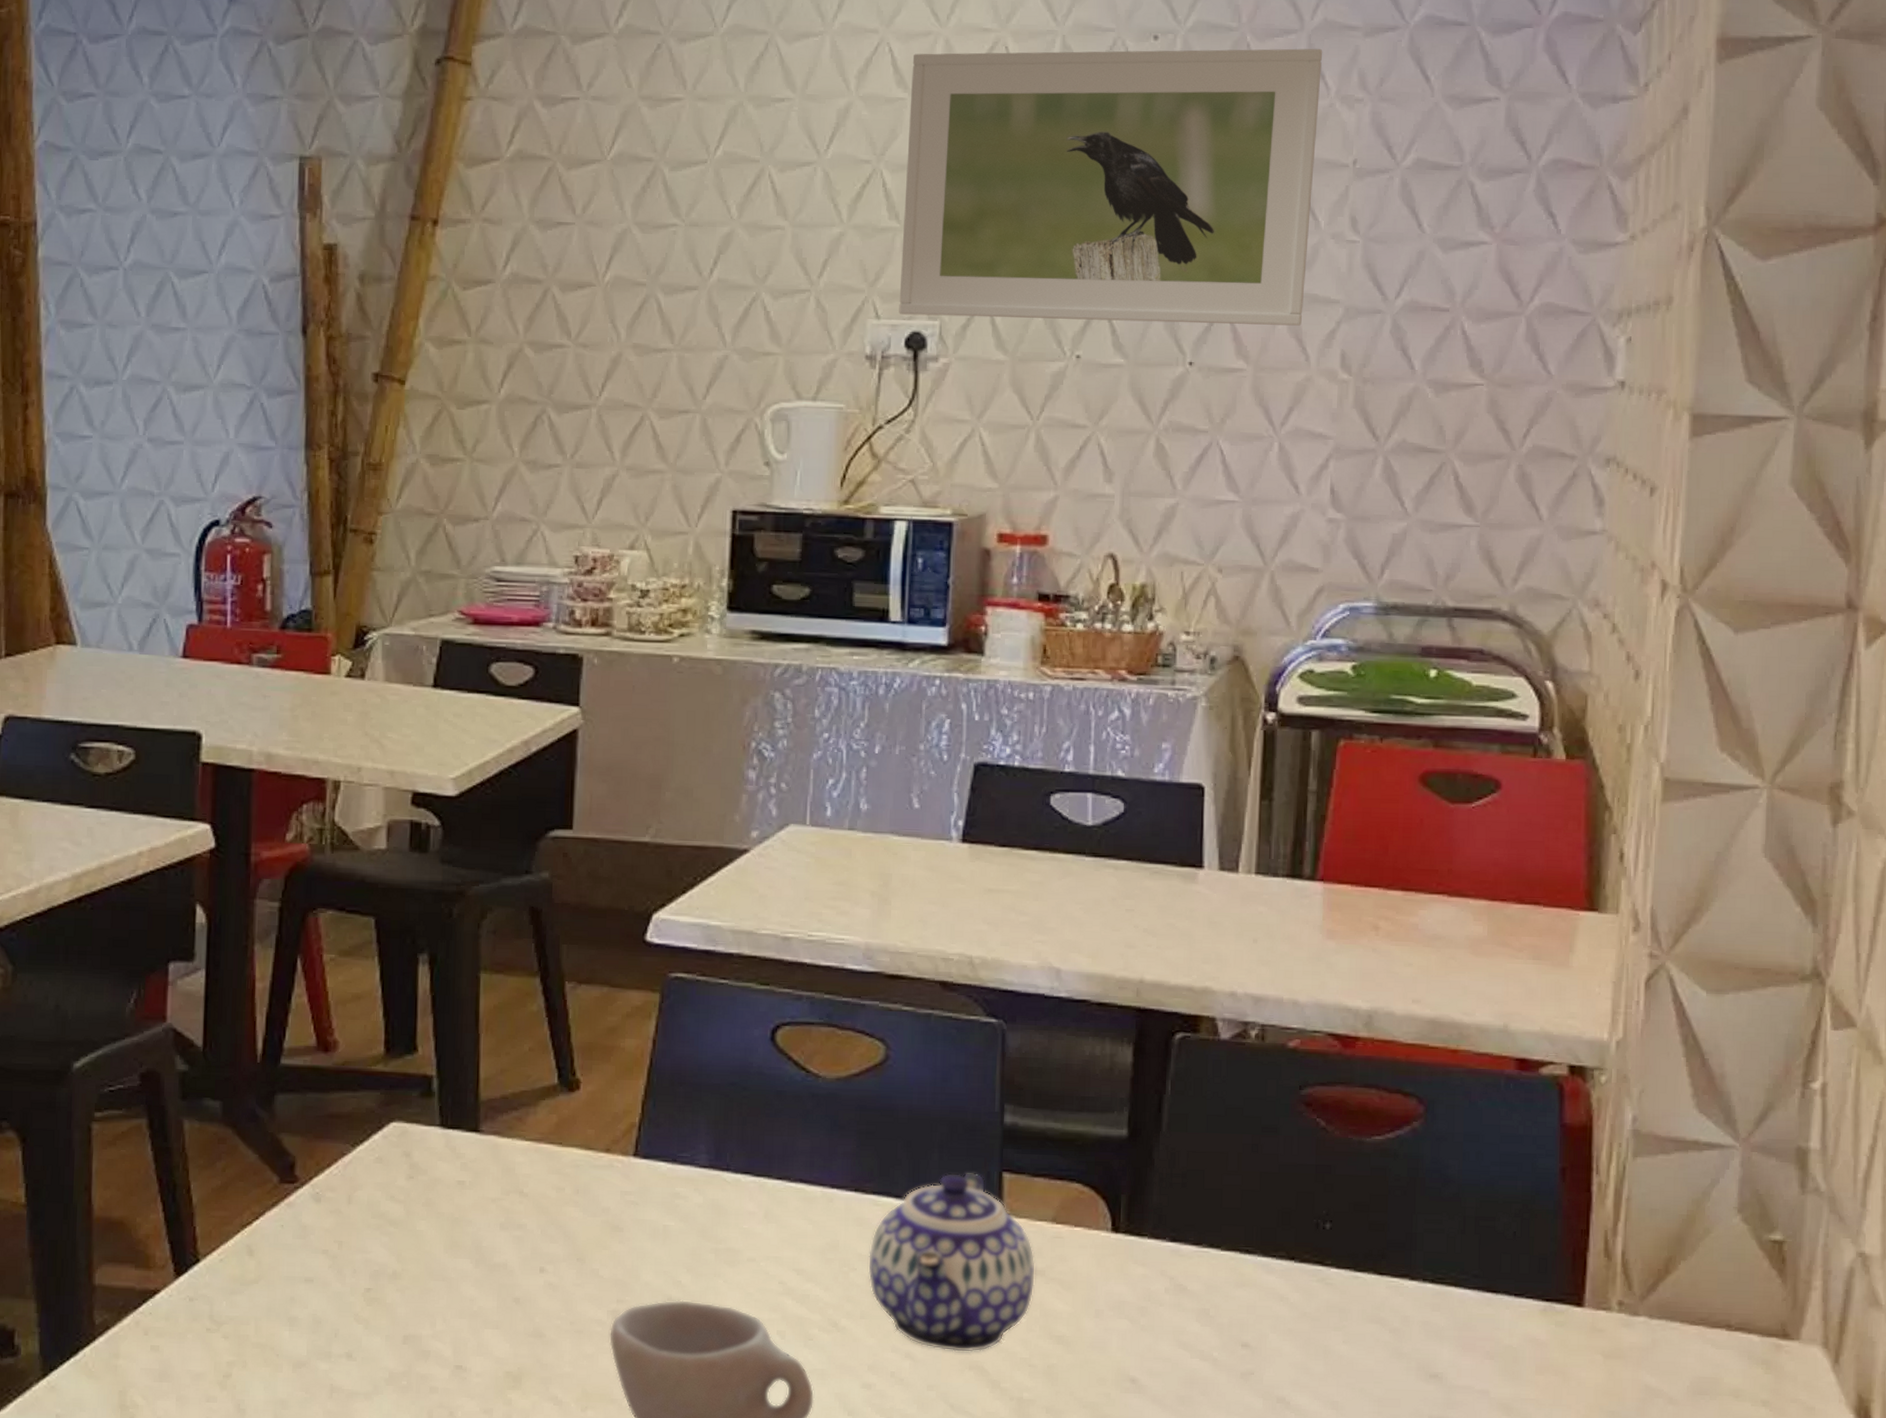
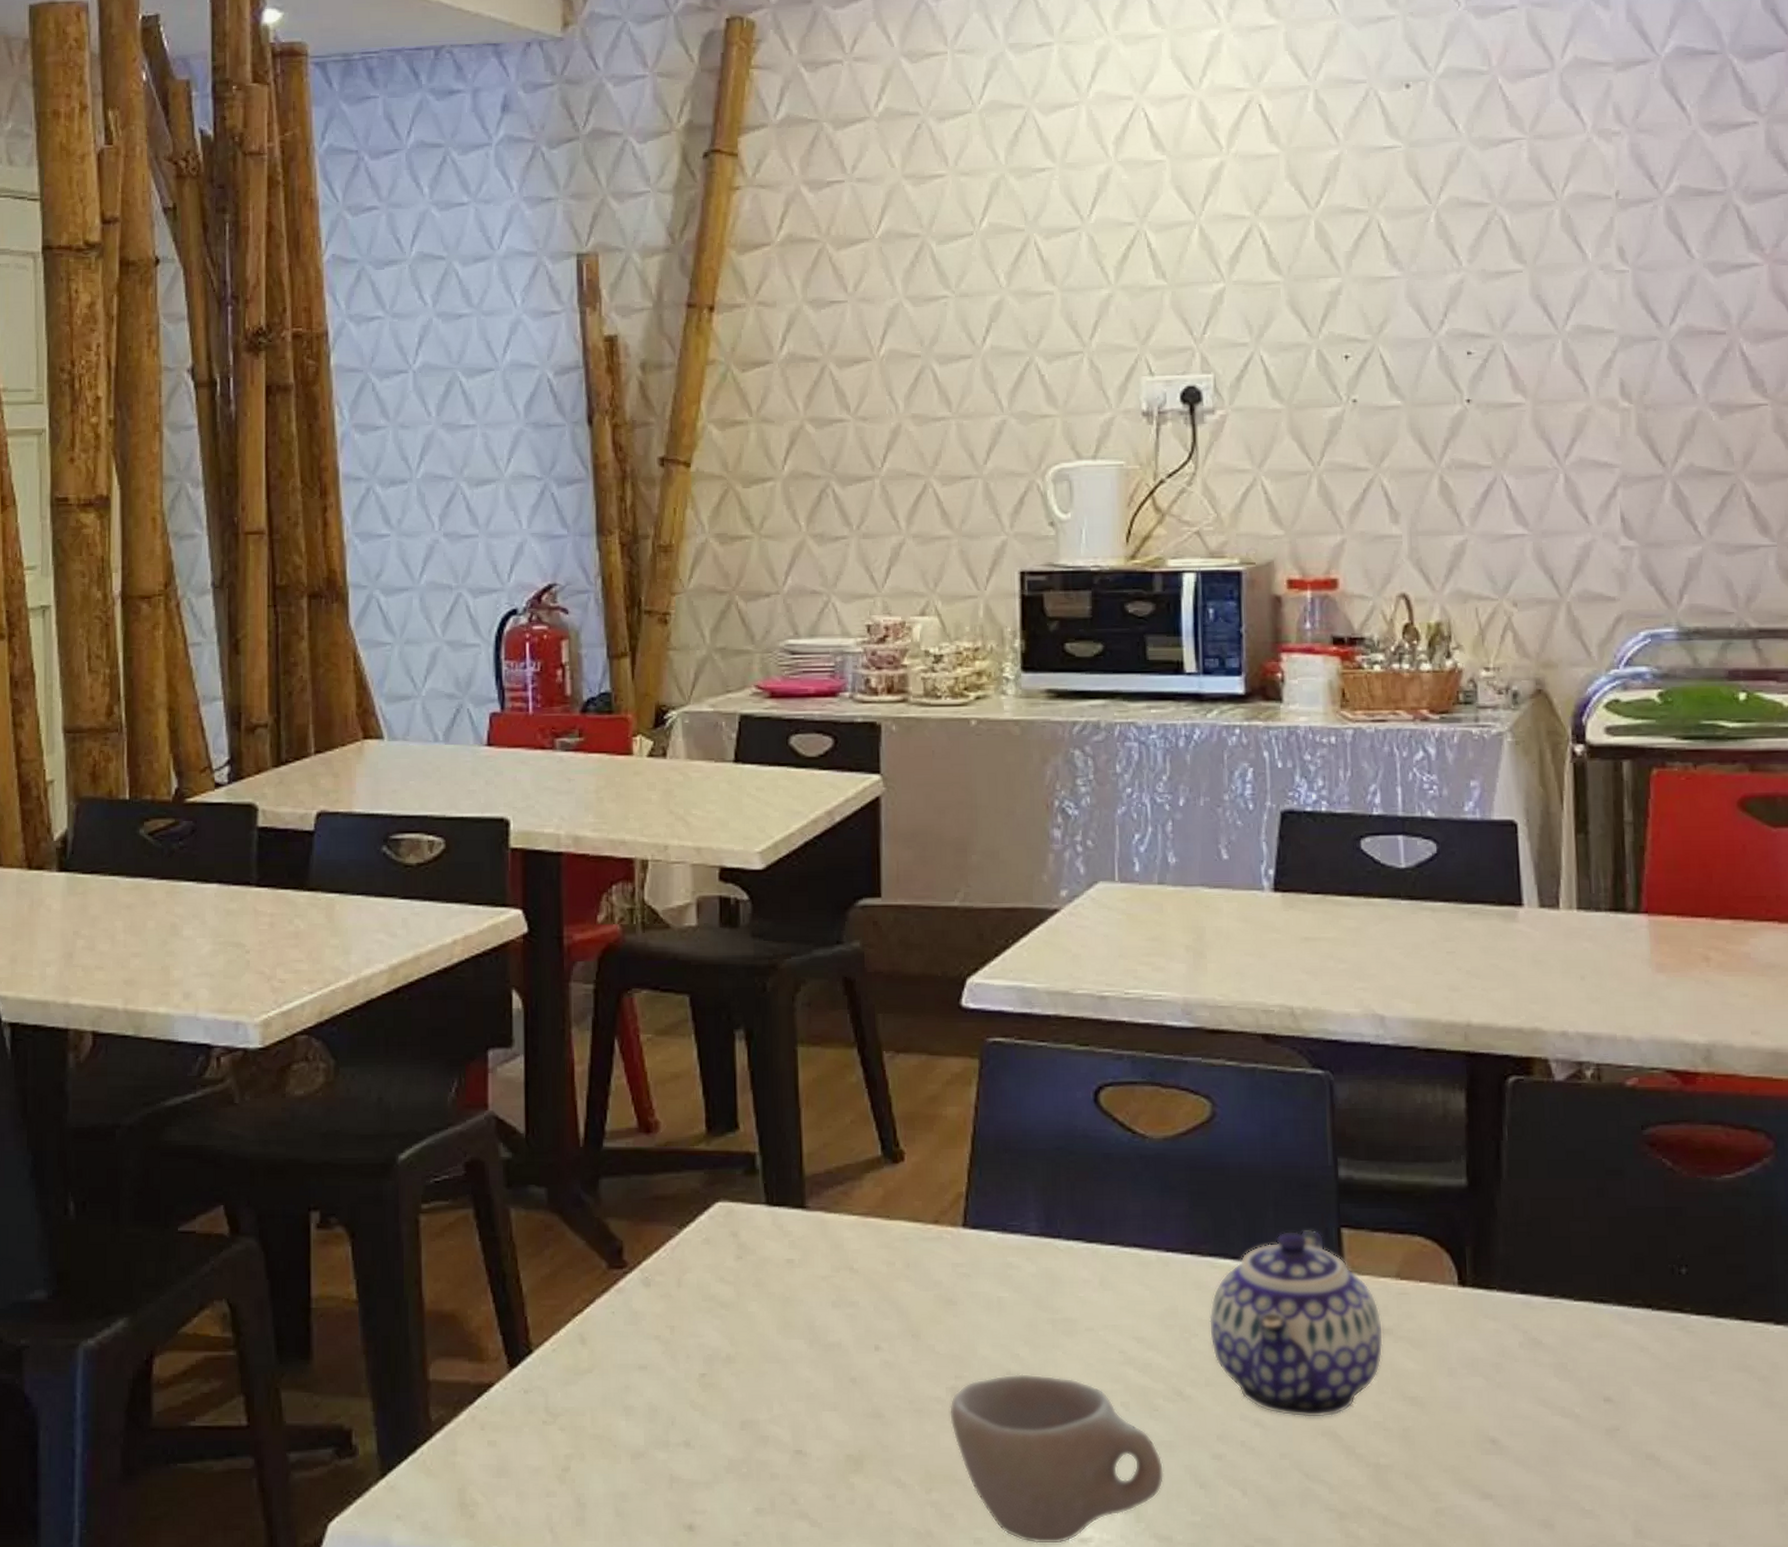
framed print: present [899,48,1323,326] -> none [1168,85,1578,370]

